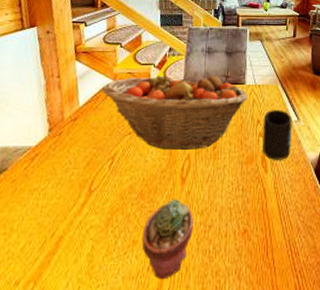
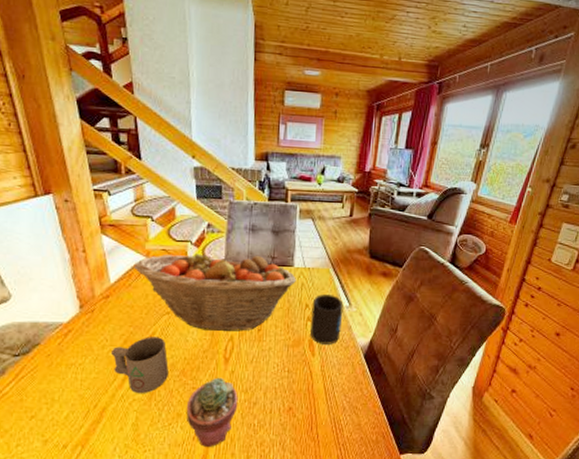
mug: none [74,158,127,220] -> present [112,337,169,394]

